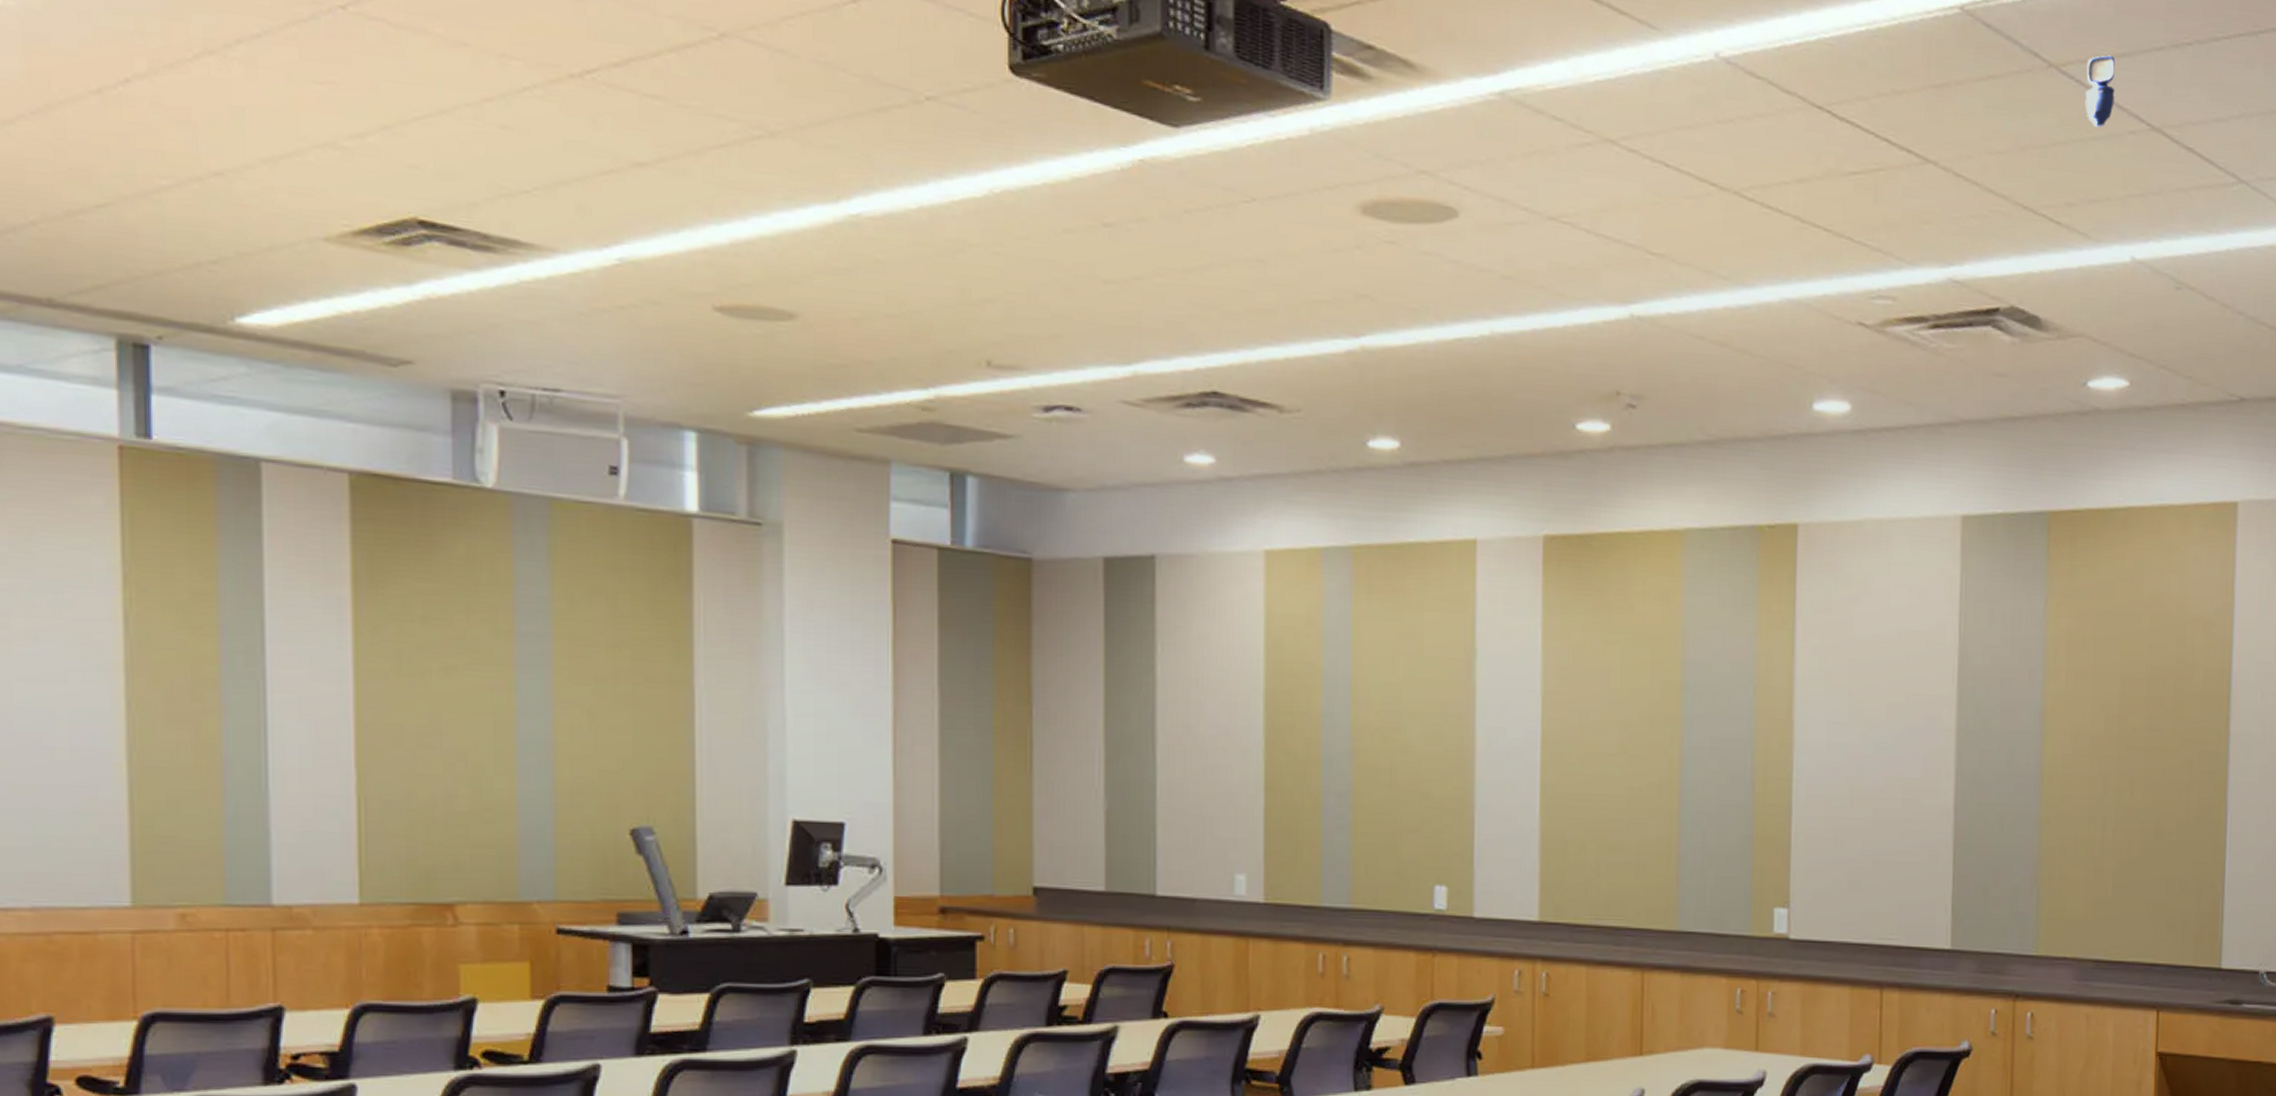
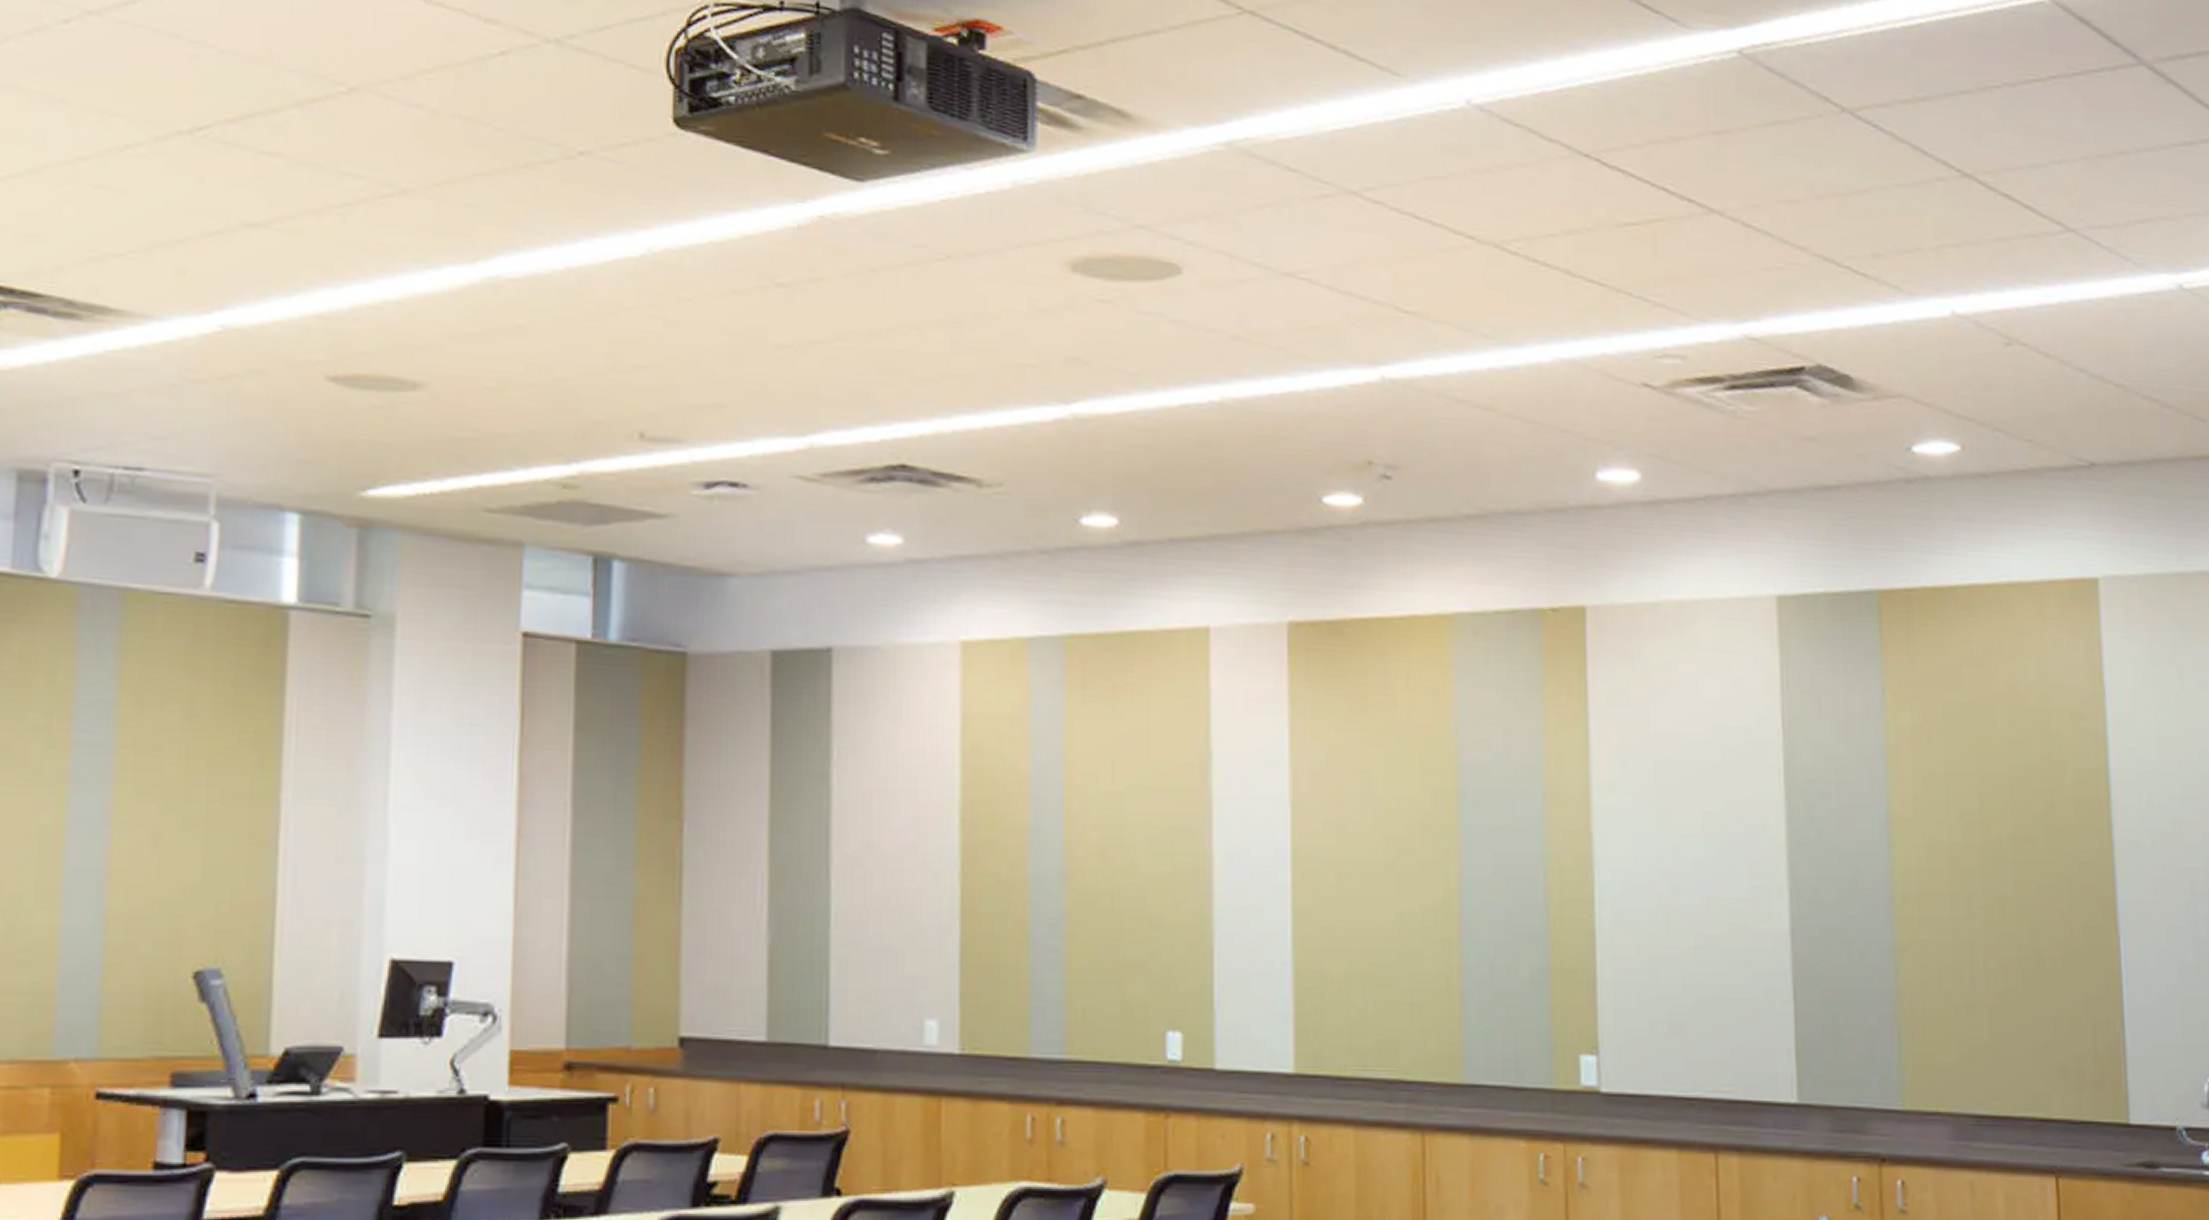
security camera: present [2085,55,2115,127] -> none [1884,99,1918,174]

